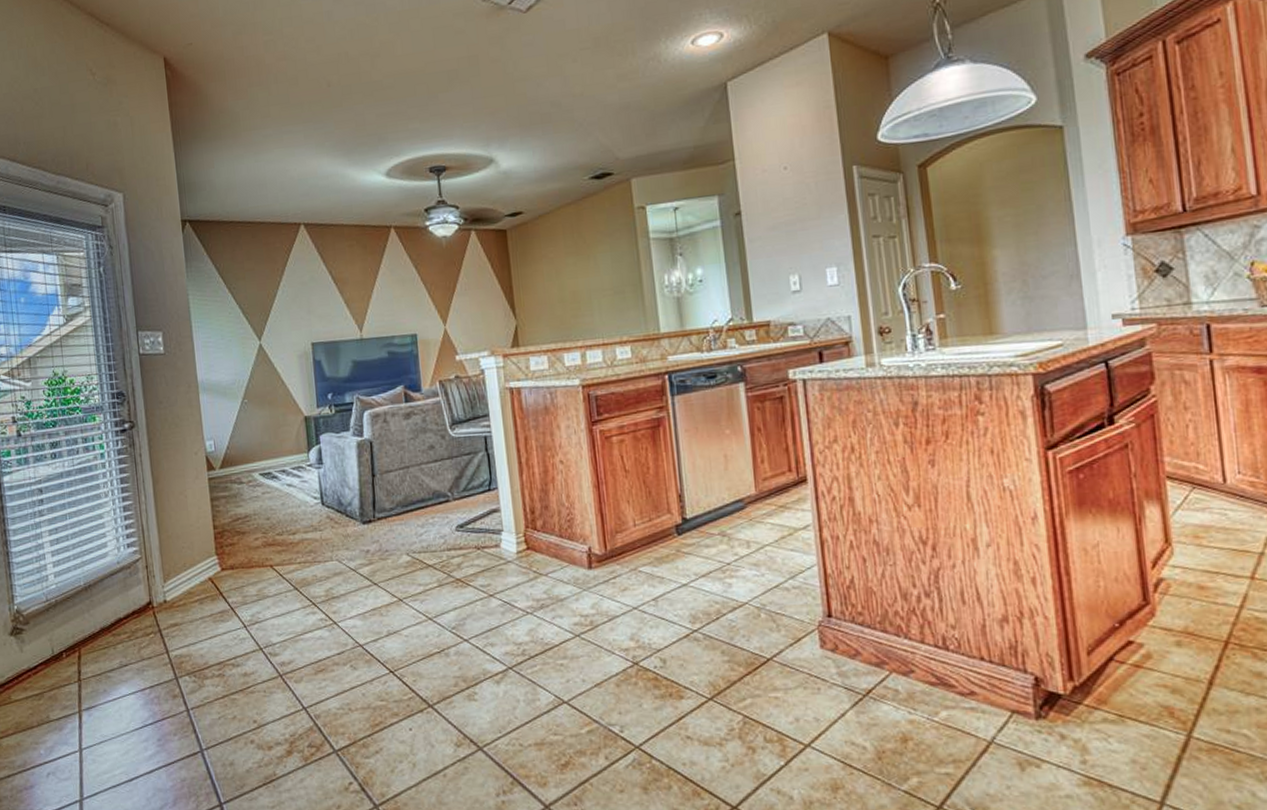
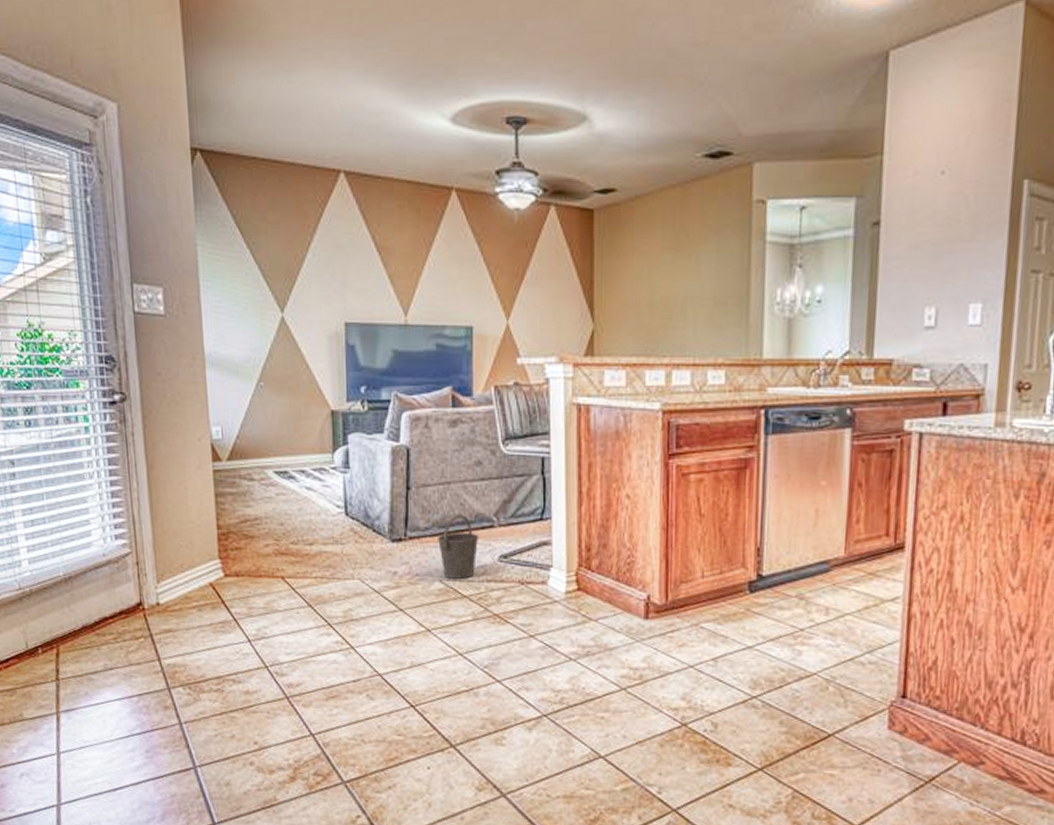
bucket: none [401,493,438,551] -> present [436,514,480,579]

